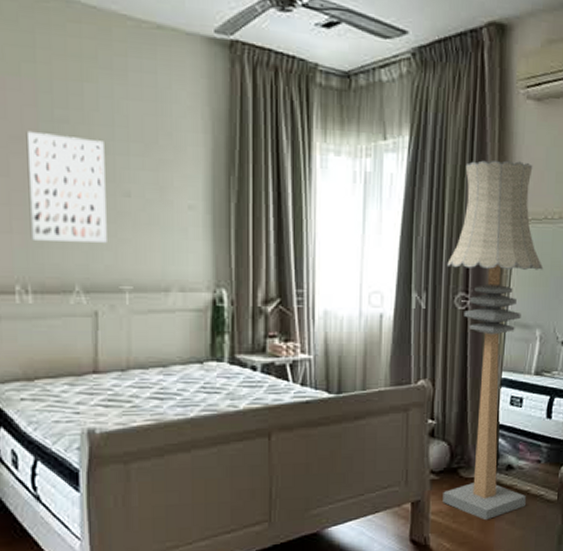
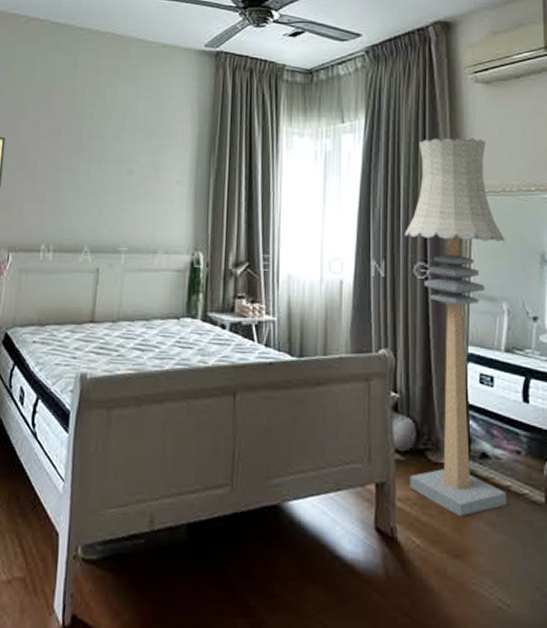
wall art: present [26,130,107,243] -> none [56,125,117,211]

